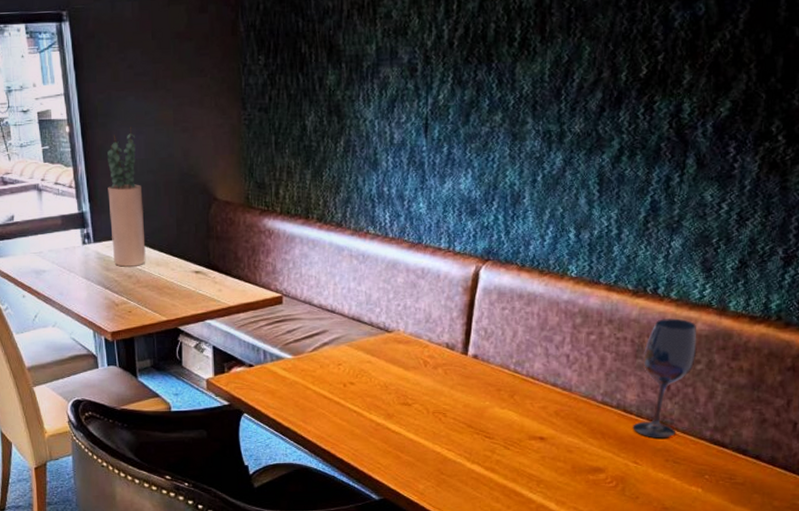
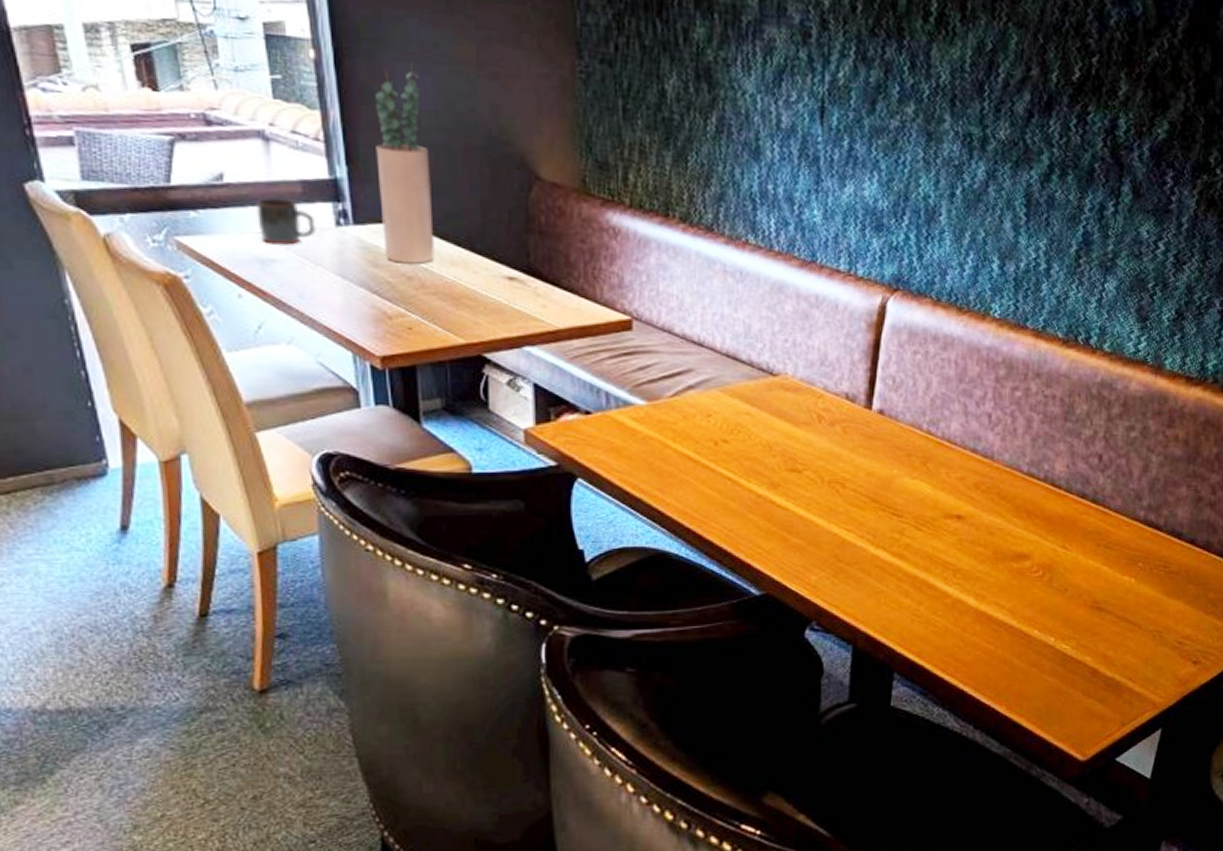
mug: none [34,229,71,260] -> present [256,197,317,245]
wineglass: present [633,318,697,438] -> none [1061,375,1132,519]

